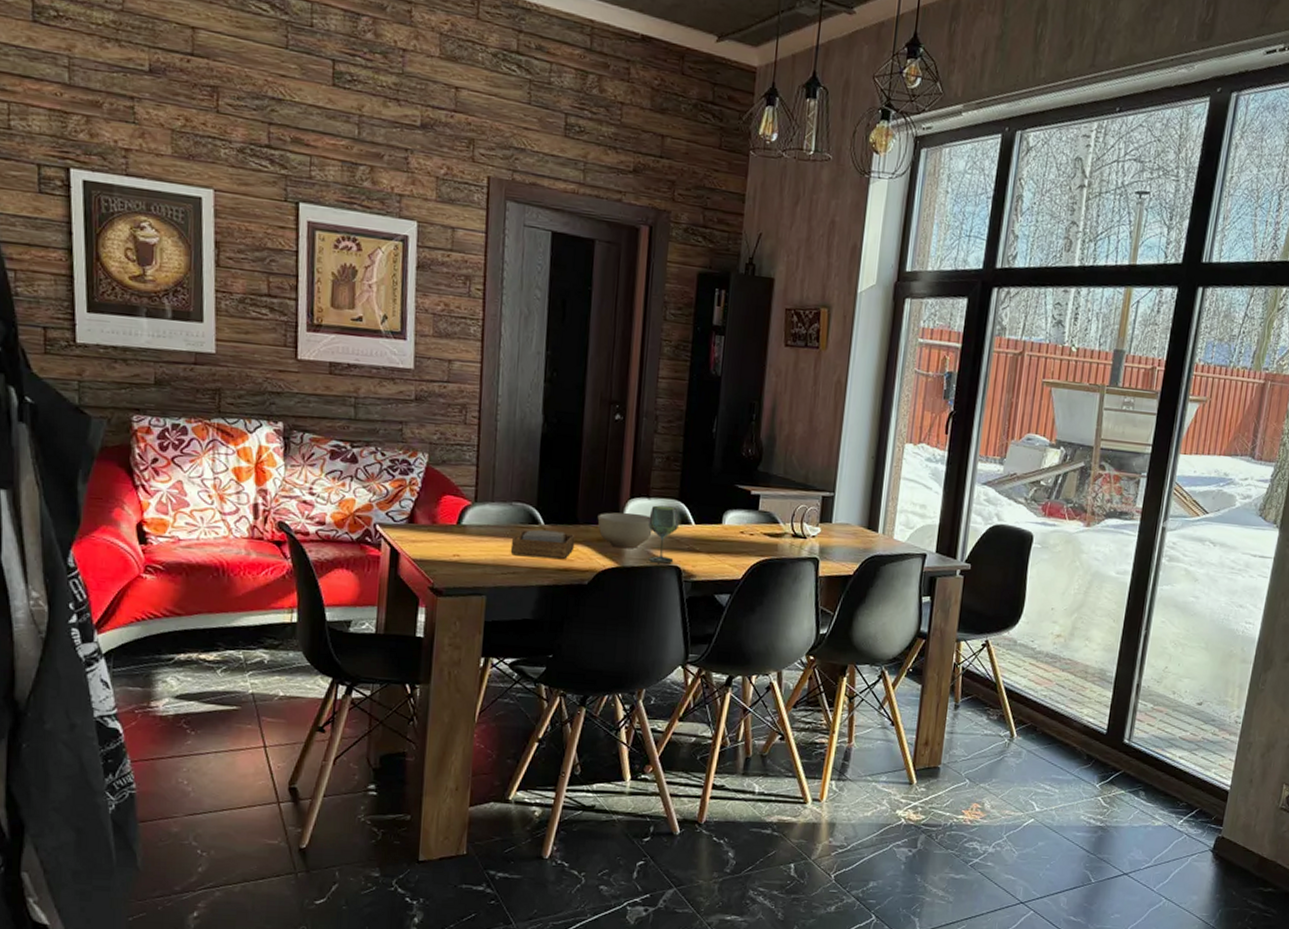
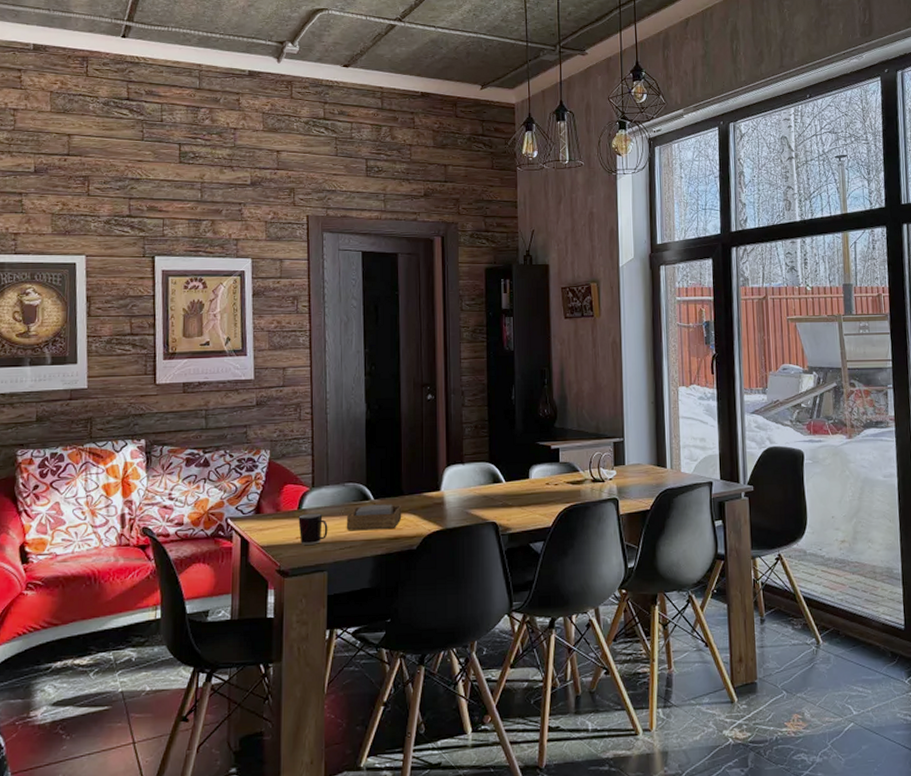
mug: none [456,530,490,566] -> present [298,513,328,546]
bowl: present [597,512,652,549] -> none [420,479,469,512]
wine glass: present [647,505,679,564] -> none [464,469,491,521]

